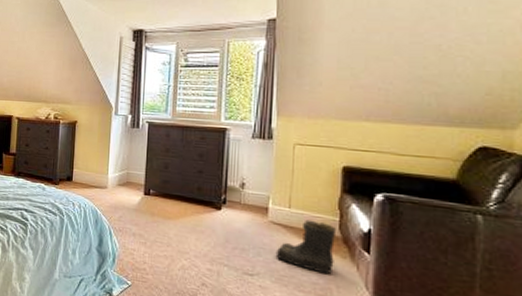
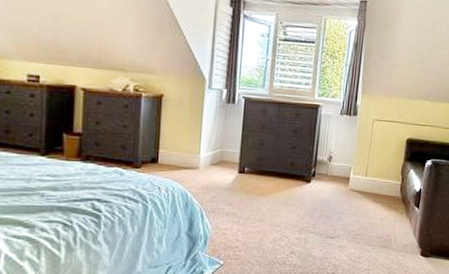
boots: present [275,219,337,275] -> none [352,185,399,229]

